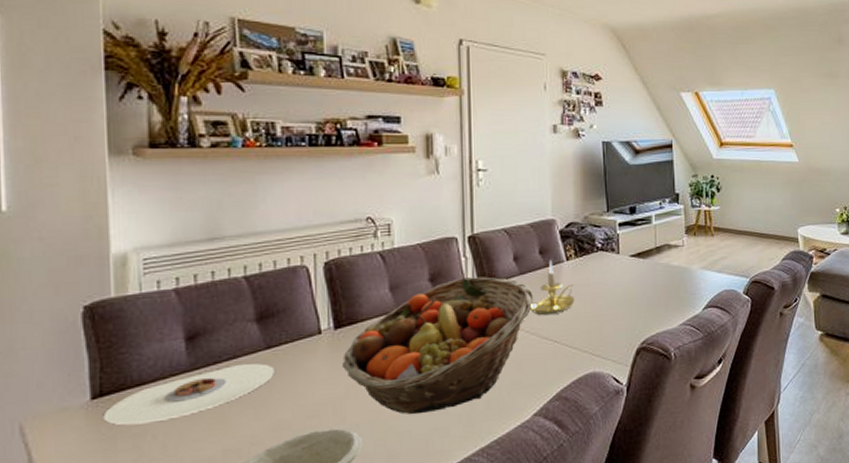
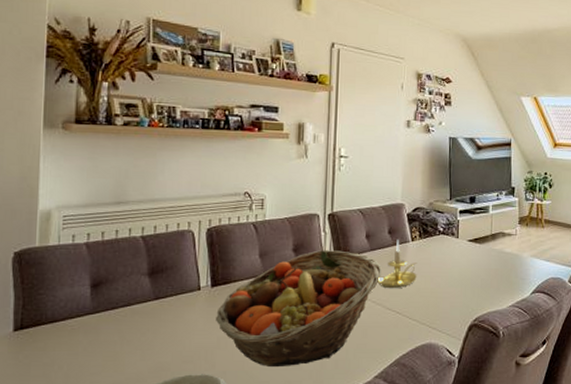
plate: present [103,363,274,425] -> none [21,310,160,356]

